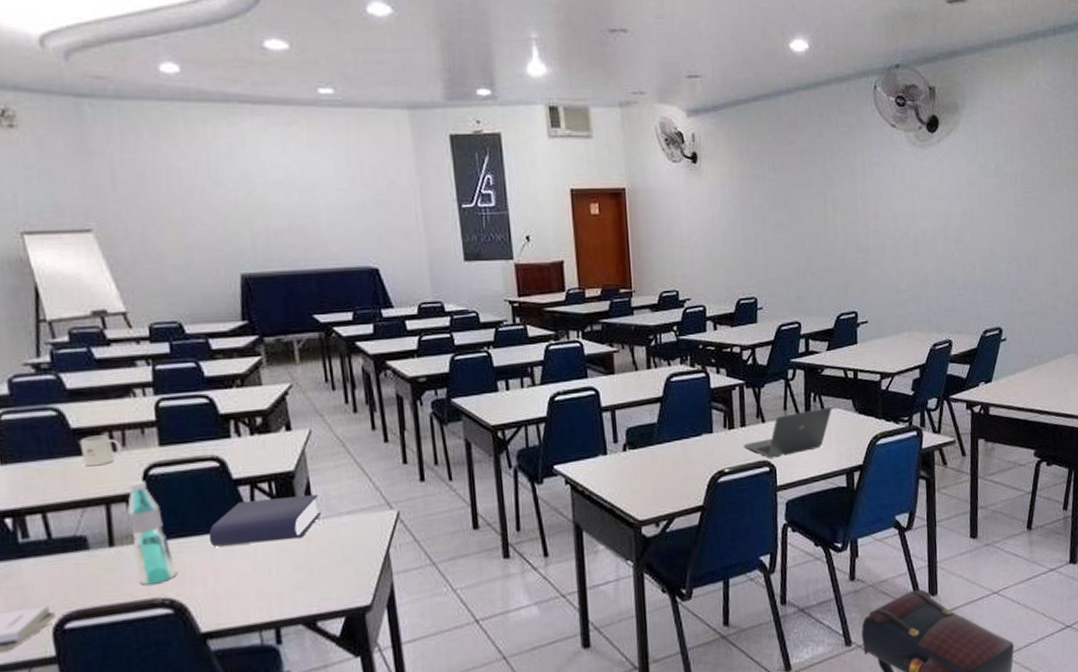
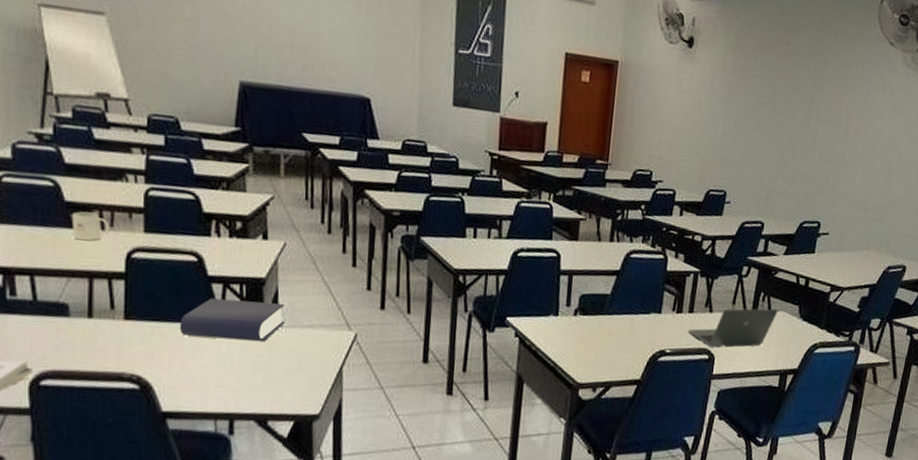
water bottle: present [126,481,177,585] -> none [107,261,146,360]

